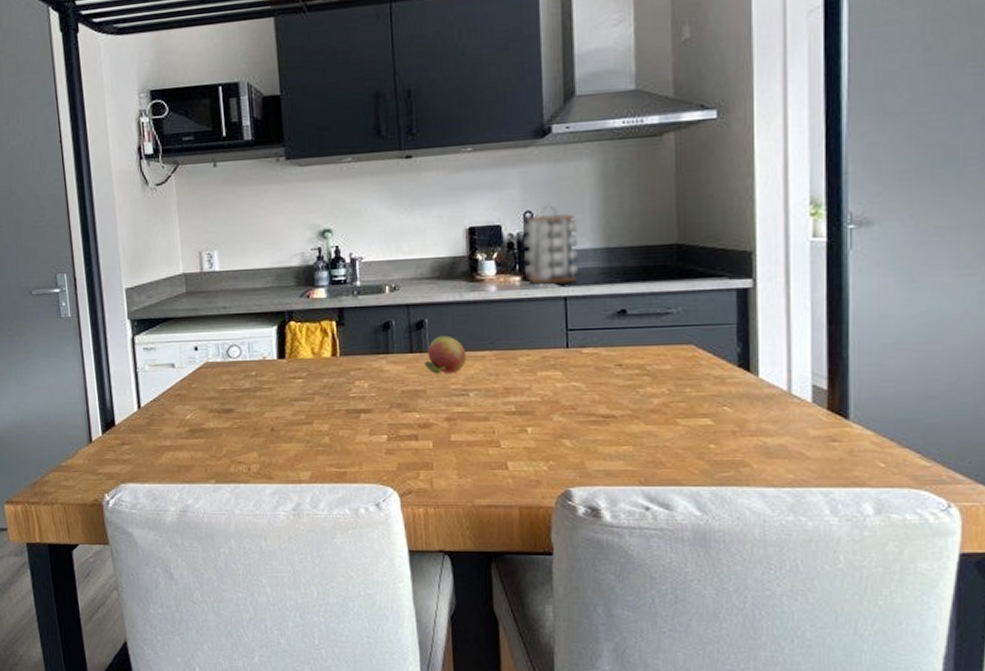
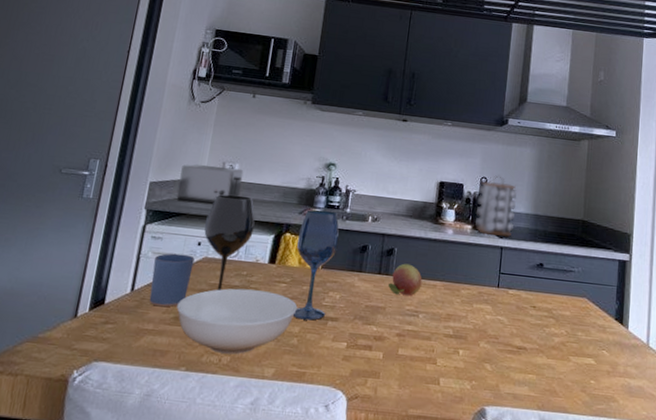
mug: none [153,362,197,421] -> present [149,253,195,307]
toaster: none [155,256,227,305] -> present [177,163,244,205]
bowl: none [189,390,322,461] -> present [177,288,298,355]
wineglass: none [196,286,253,396] -> present [204,194,255,291]
wineglass: none [305,287,356,416] -> present [293,209,339,321]

